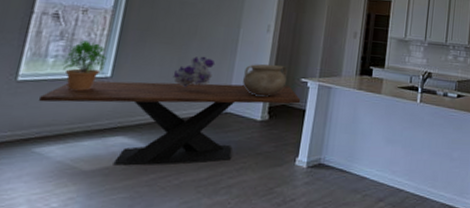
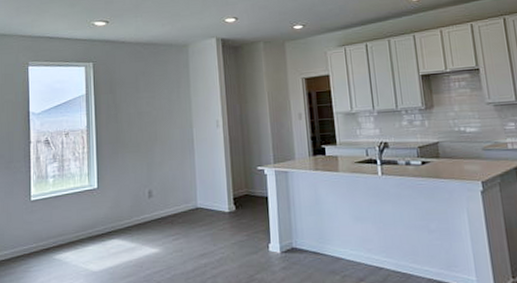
dining table: present [39,81,301,166] -> none [50,175,262,265]
potted plant: present [62,40,107,91] -> none [60,159,92,204]
bouquet: present [172,56,216,87] -> none [145,158,179,189]
ceramic pot: present [242,63,288,97] -> none [204,157,244,189]

